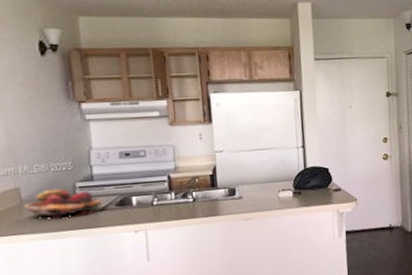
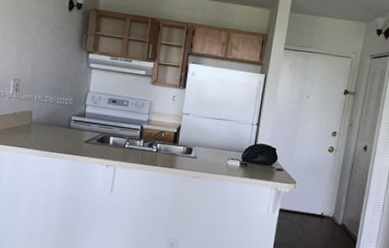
fruit basket: present [23,189,103,219] -> none [32,117,88,144]

